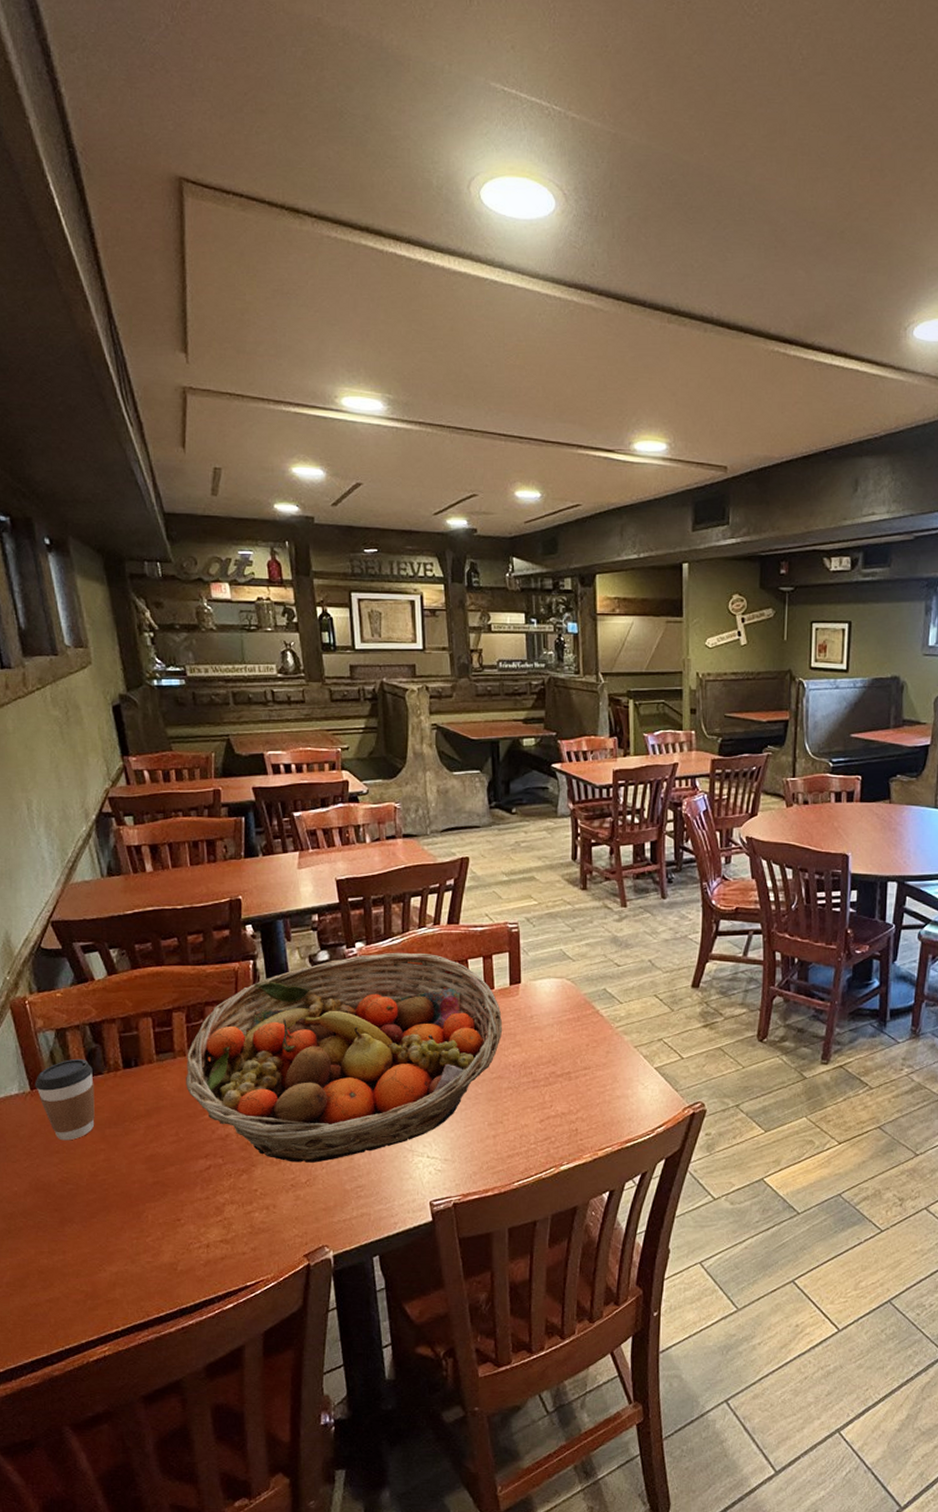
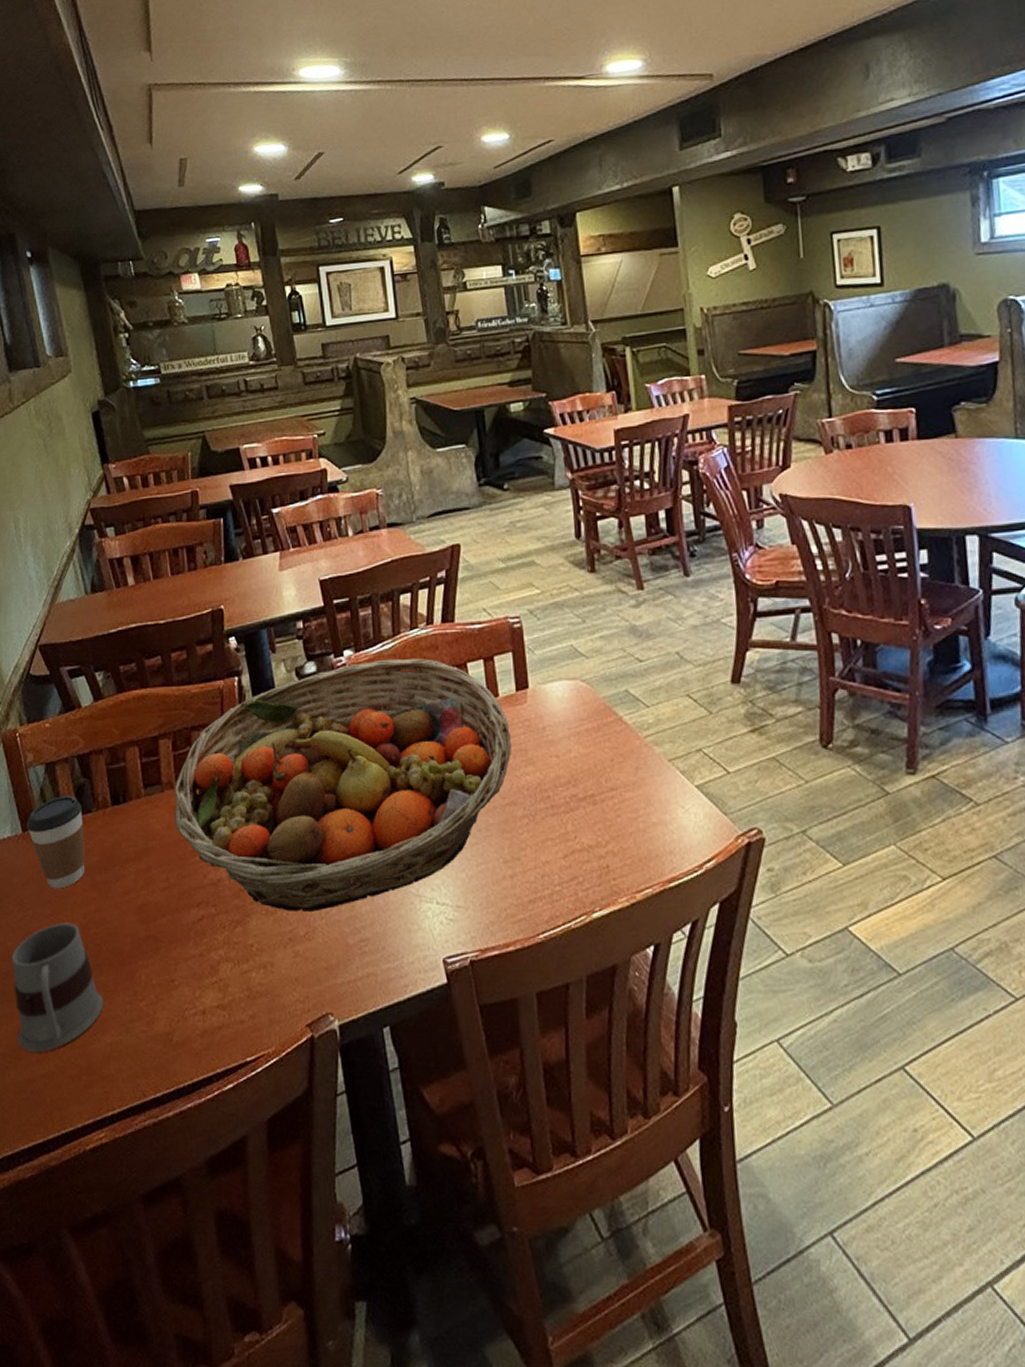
mug: none [17,1170,111,1281] -> present [11,922,104,1052]

